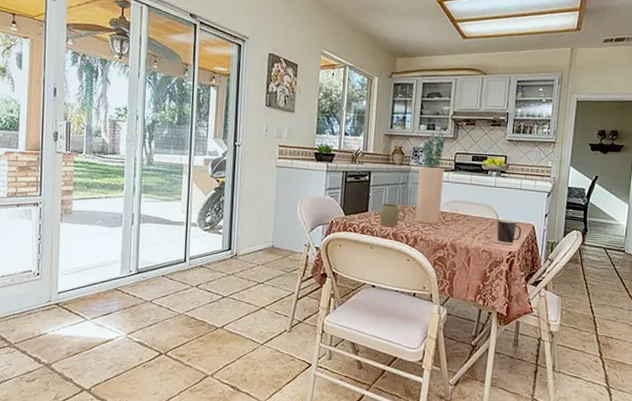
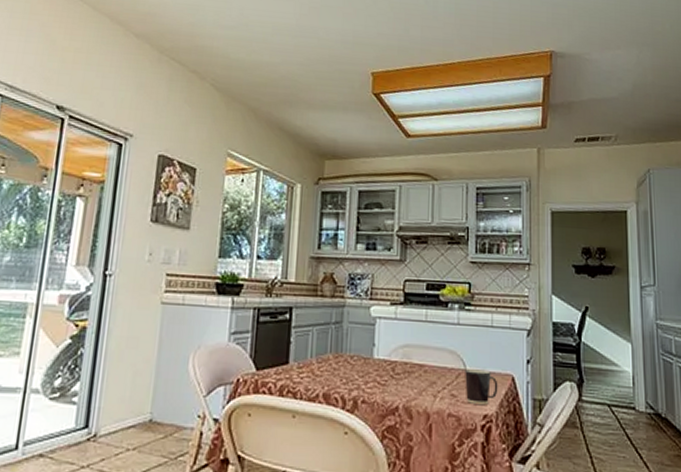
mug: present [379,203,407,227] -> none [304,350,342,385]
vase: present [415,131,445,225] -> none [354,251,390,380]

